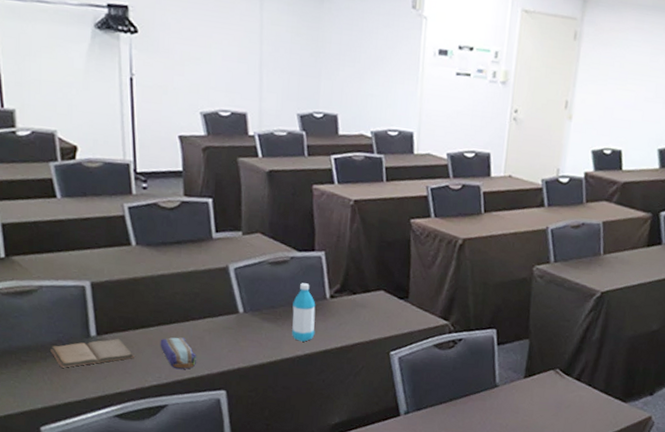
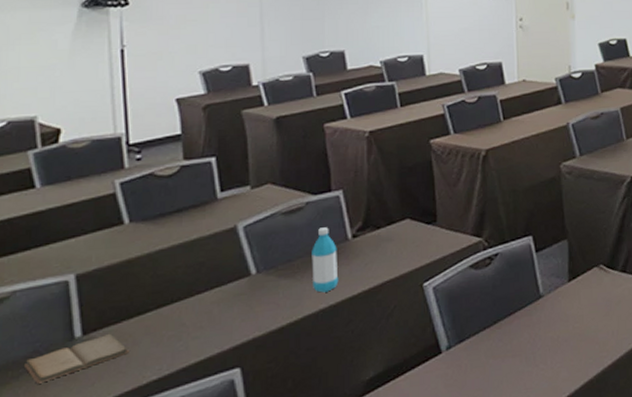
pencil case: present [160,337,198,370] -> none [160,316,205,356]

